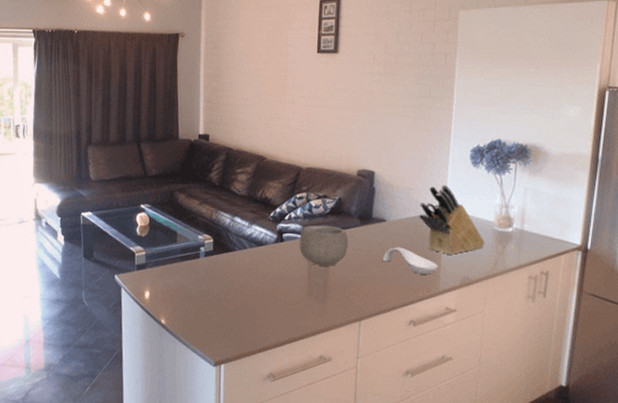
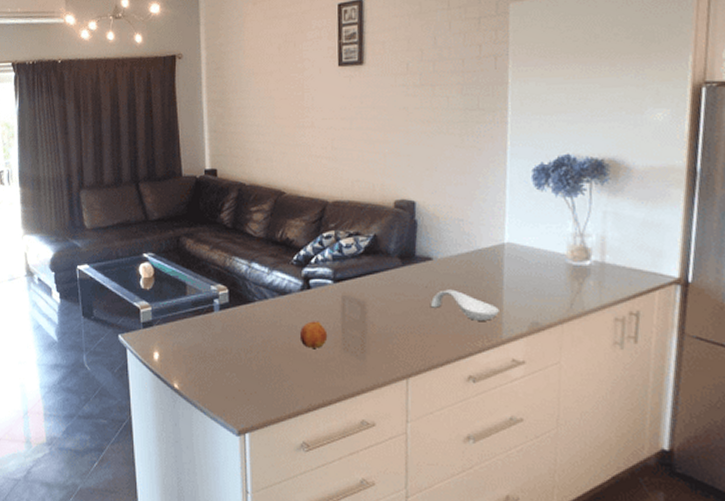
fruit: none [271,269,296,293] -> present [299,321,328,348]
bowl: present [299,225,349,266] -> none [329,267,389,315]
knife block: present [419,184,485,254] -> none [472,212,557,296]

